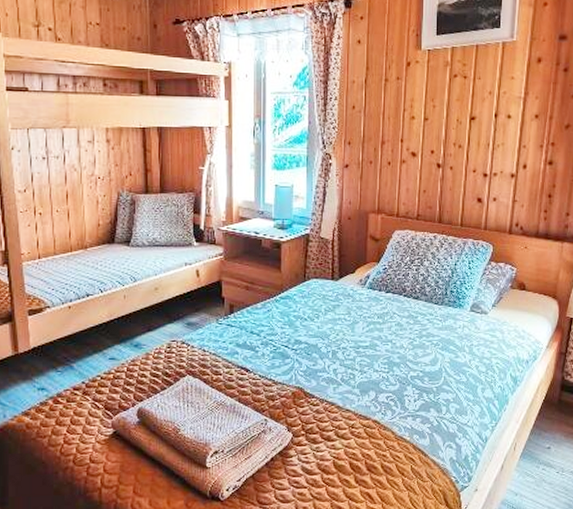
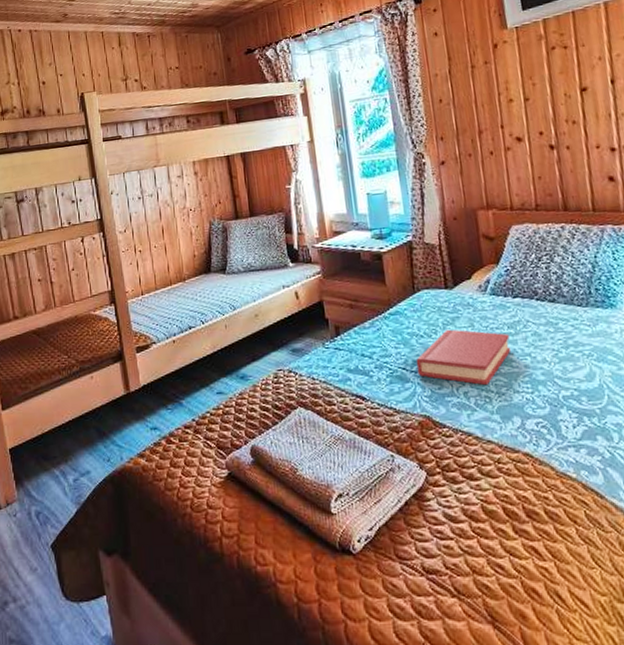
hardback book: none [297,315,377,365] -> present [416,329,512,386]

